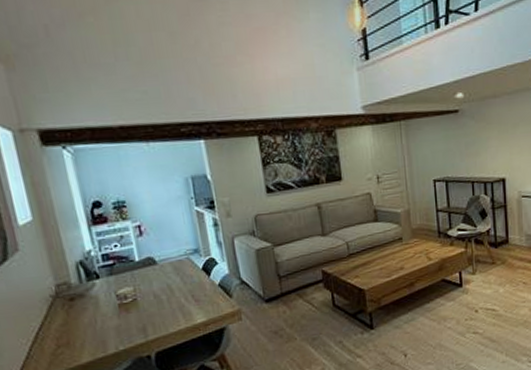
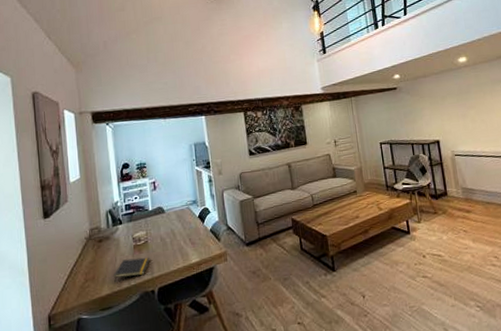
notepad: none [95,317,142,348] -> present [114,257,150,283]

